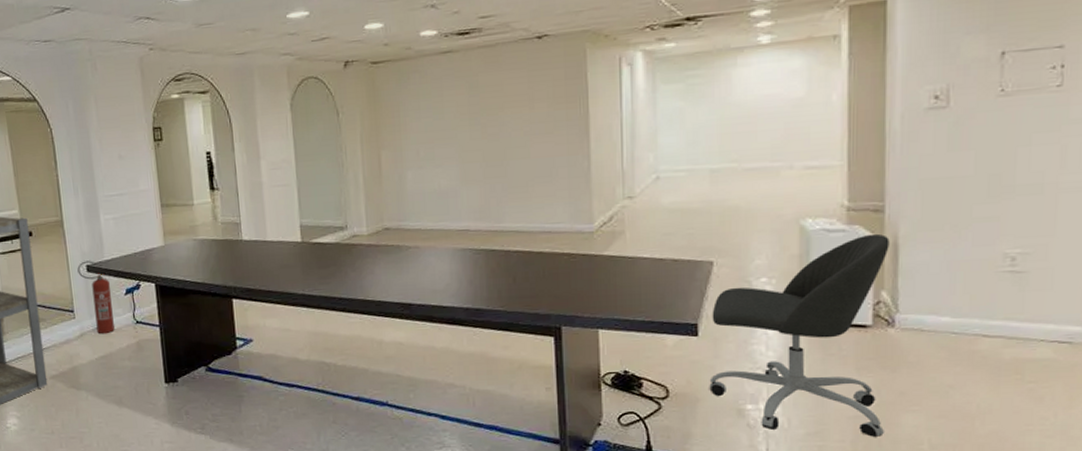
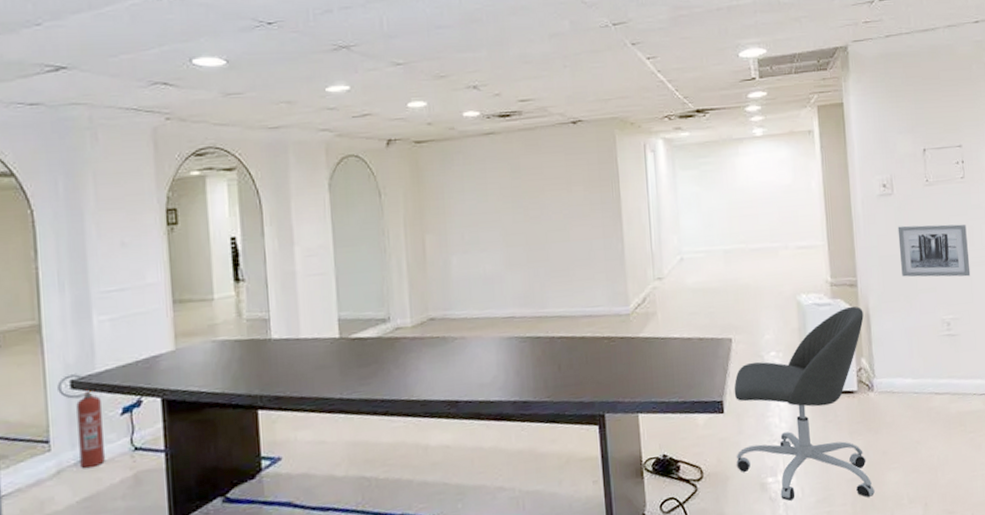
wall art: none [949,142,1057,205] -> present [897,224,971,277]

